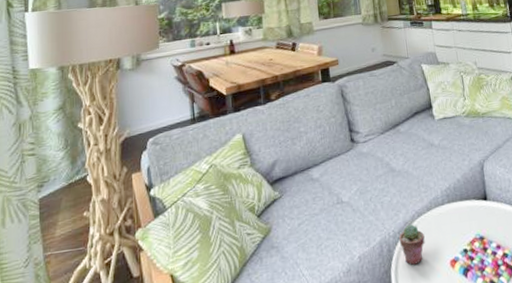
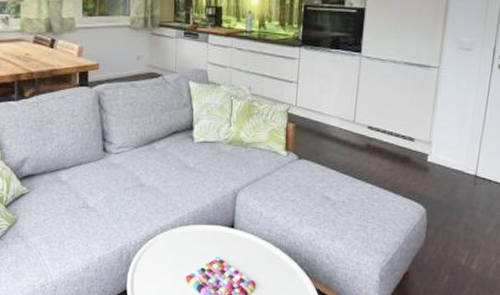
potted succulent: present [399,224,425,265] -> none [140,237,165,273]

